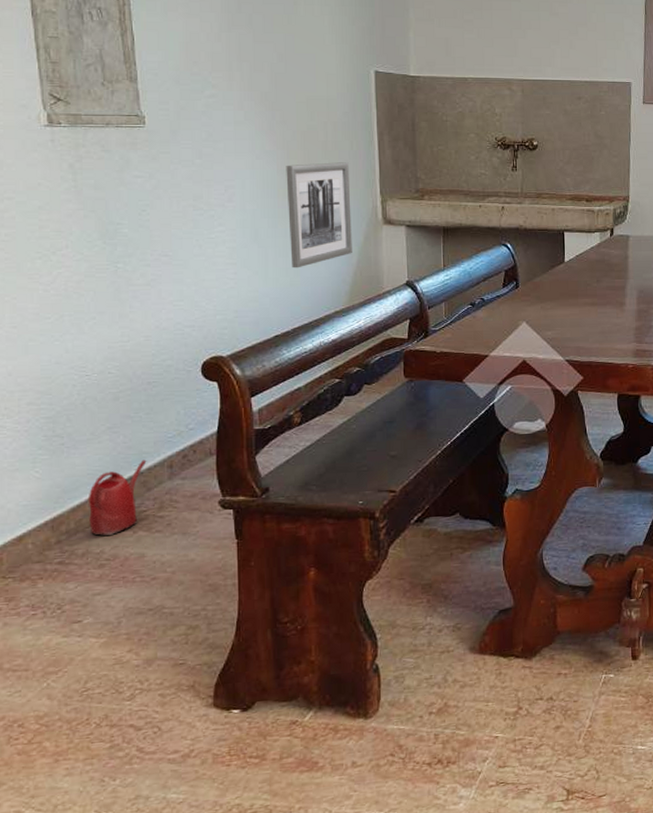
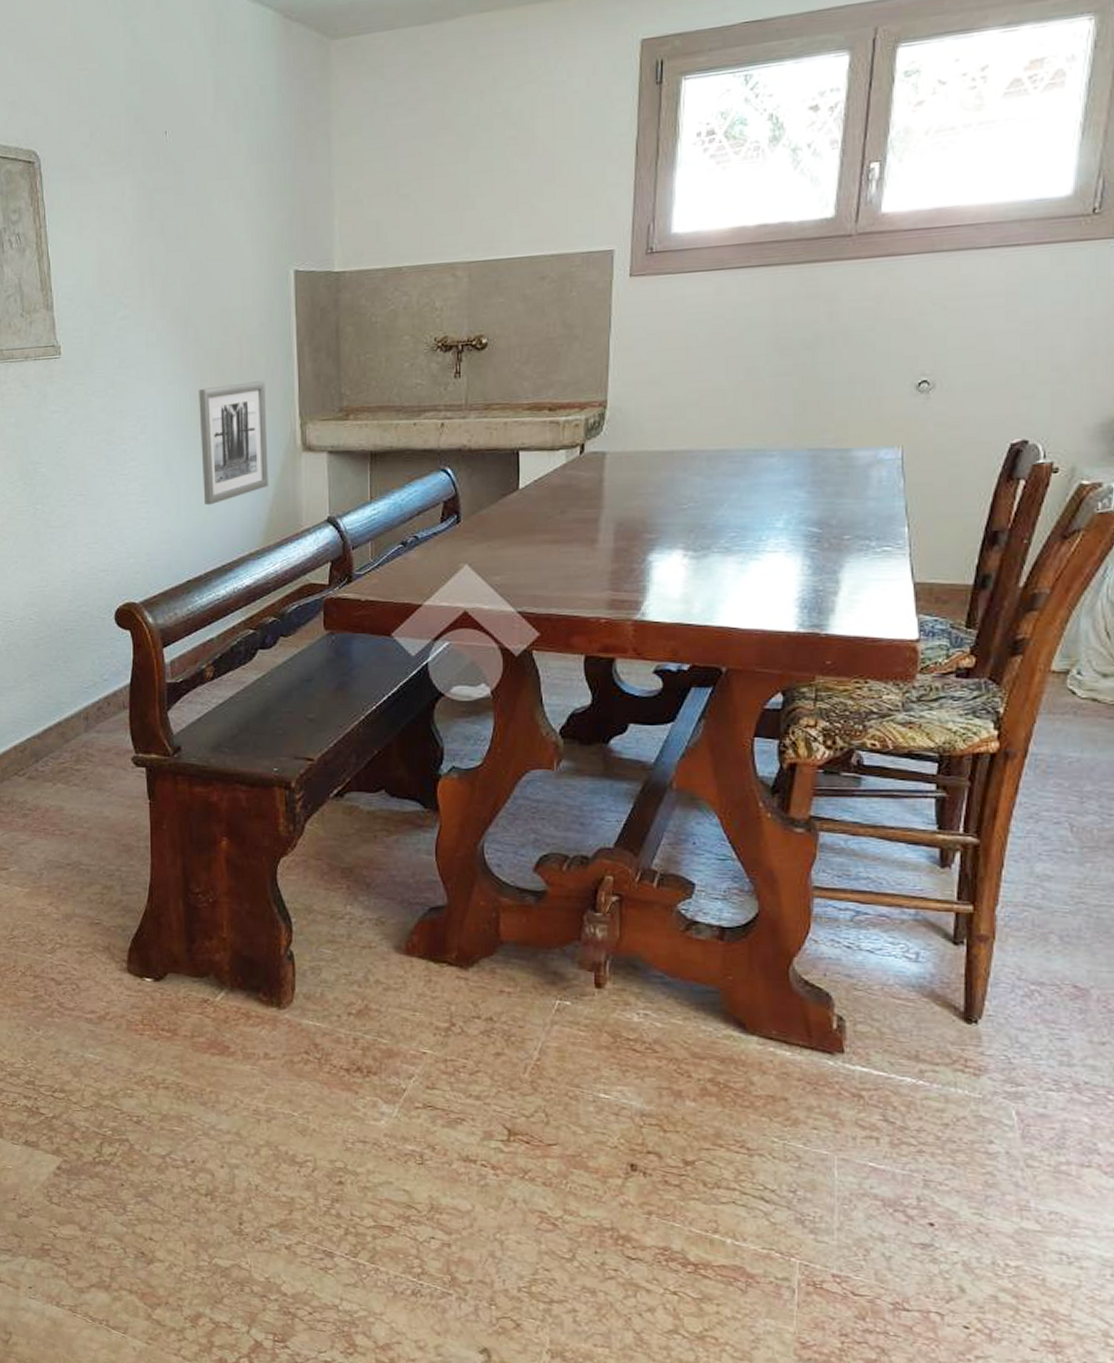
watering can: present [87,459,147,536] -> none [12,710,65,786]

